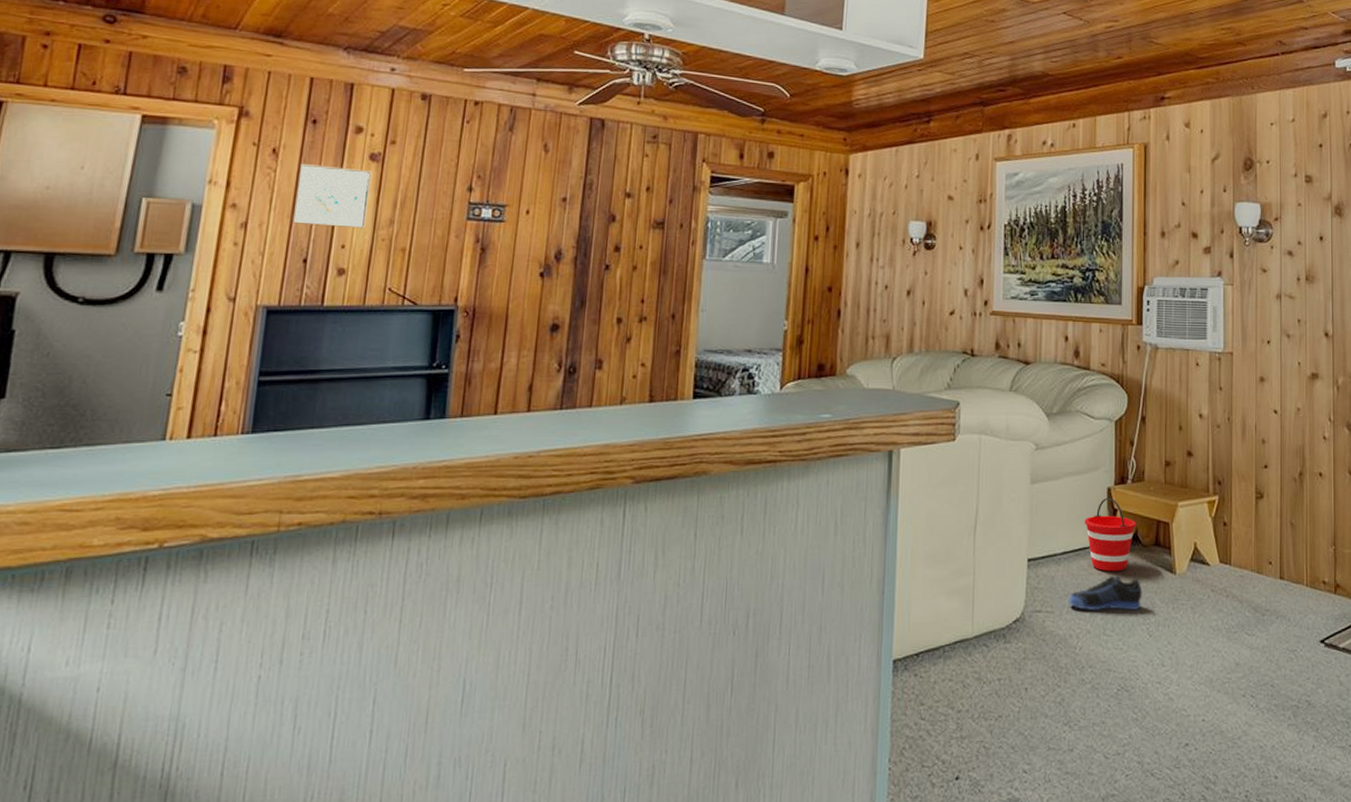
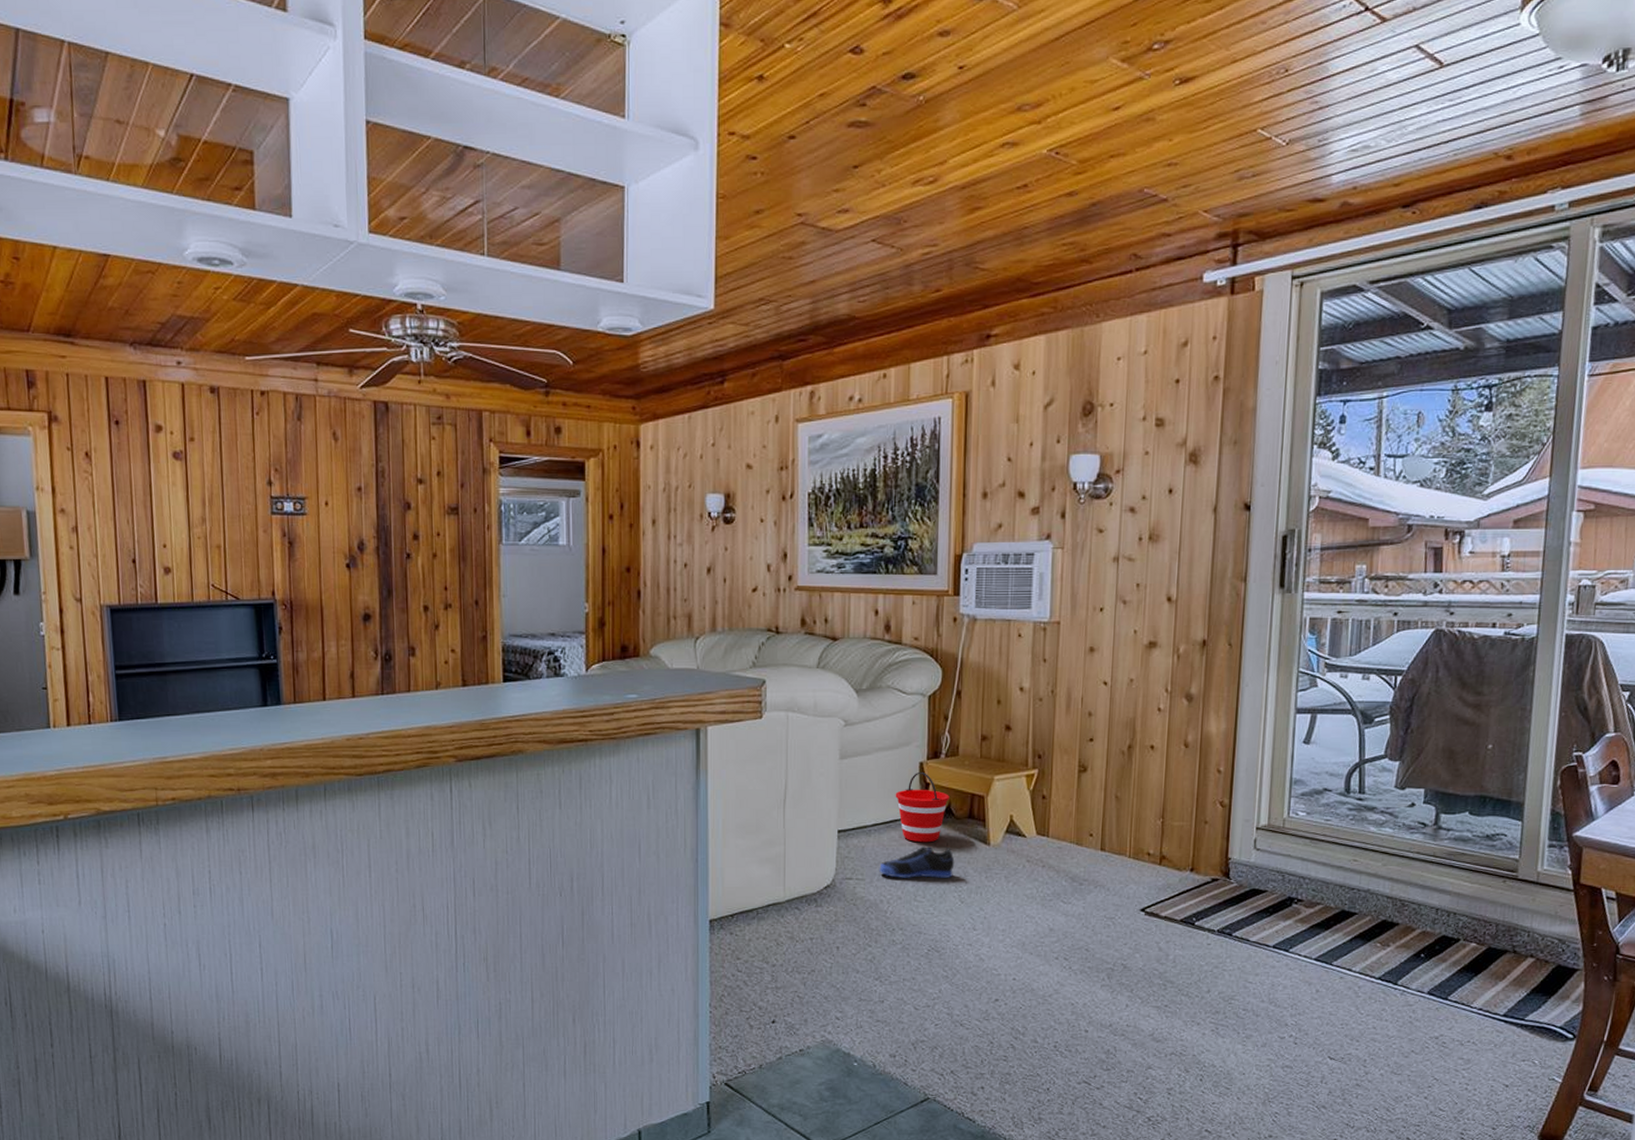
wall art: present [291,164,373,229] -> none [112,466,181,528]

